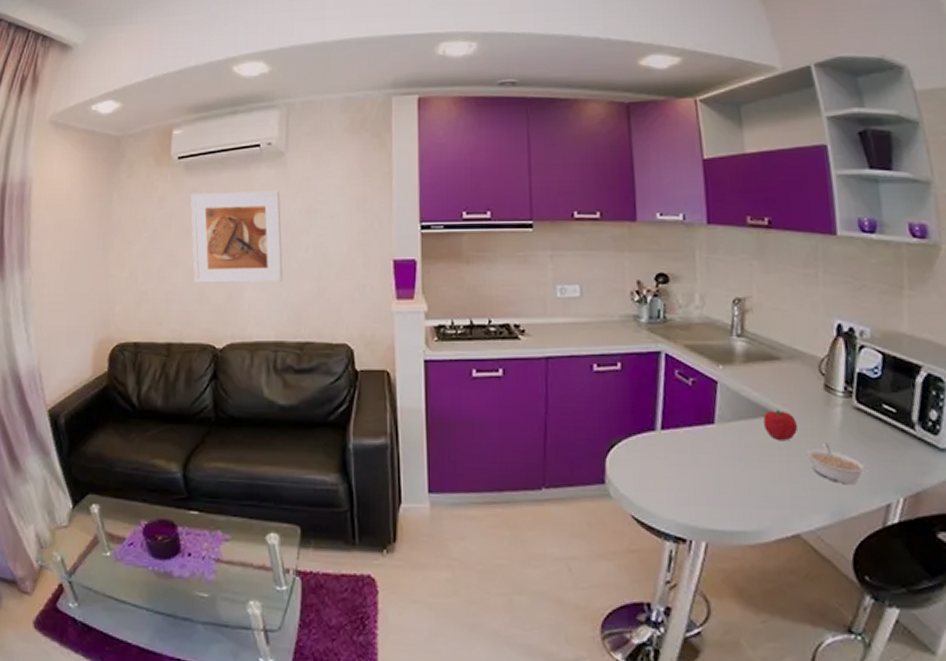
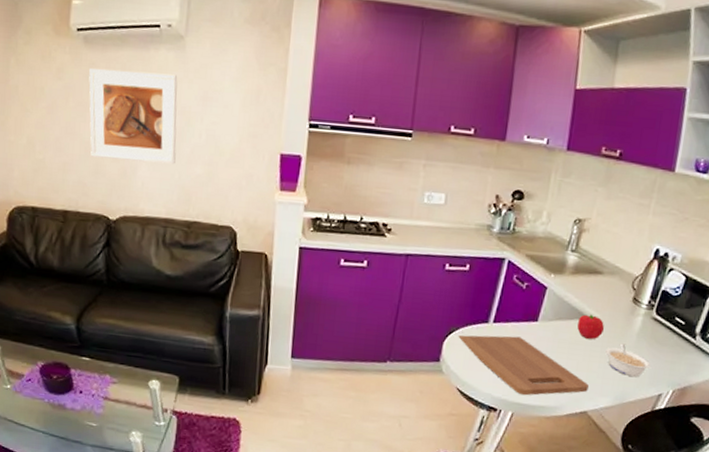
cutting board: none [622,444,795,519] -> present [458,335,589,396]

